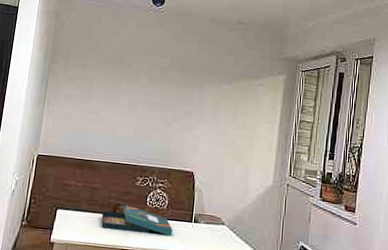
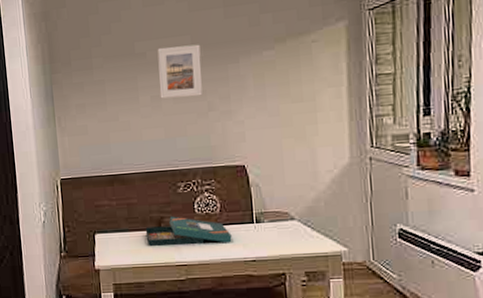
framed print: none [137,62,176,109] -> present [157,44,203,99]

